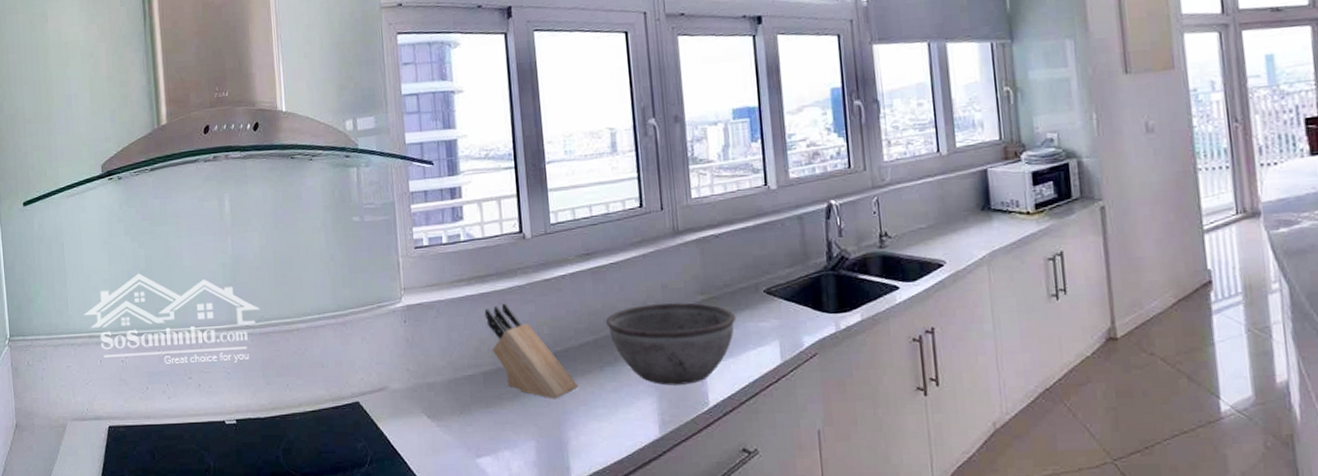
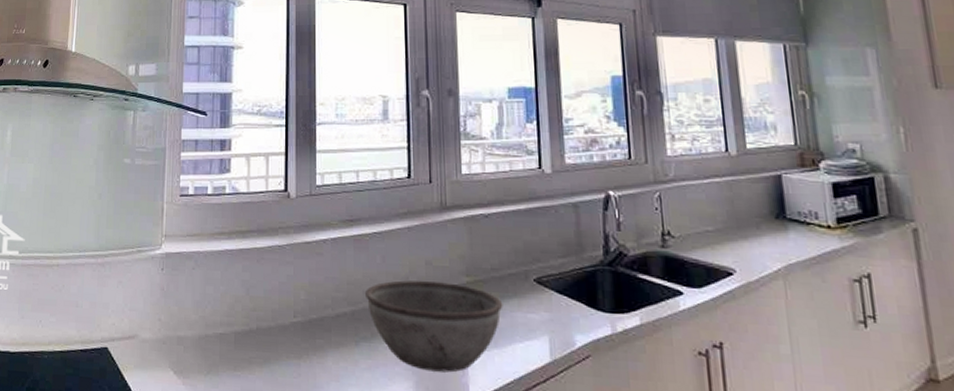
knife block: present [484,303,579,399] -> none [242,262,332,371]

